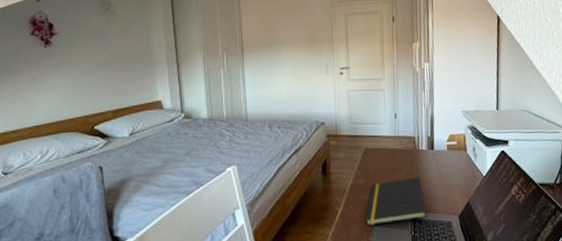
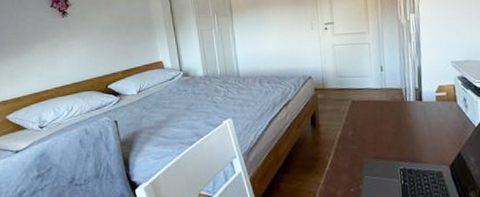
notepad: present [366,177,427,225] -> none [355,128,417,174]

